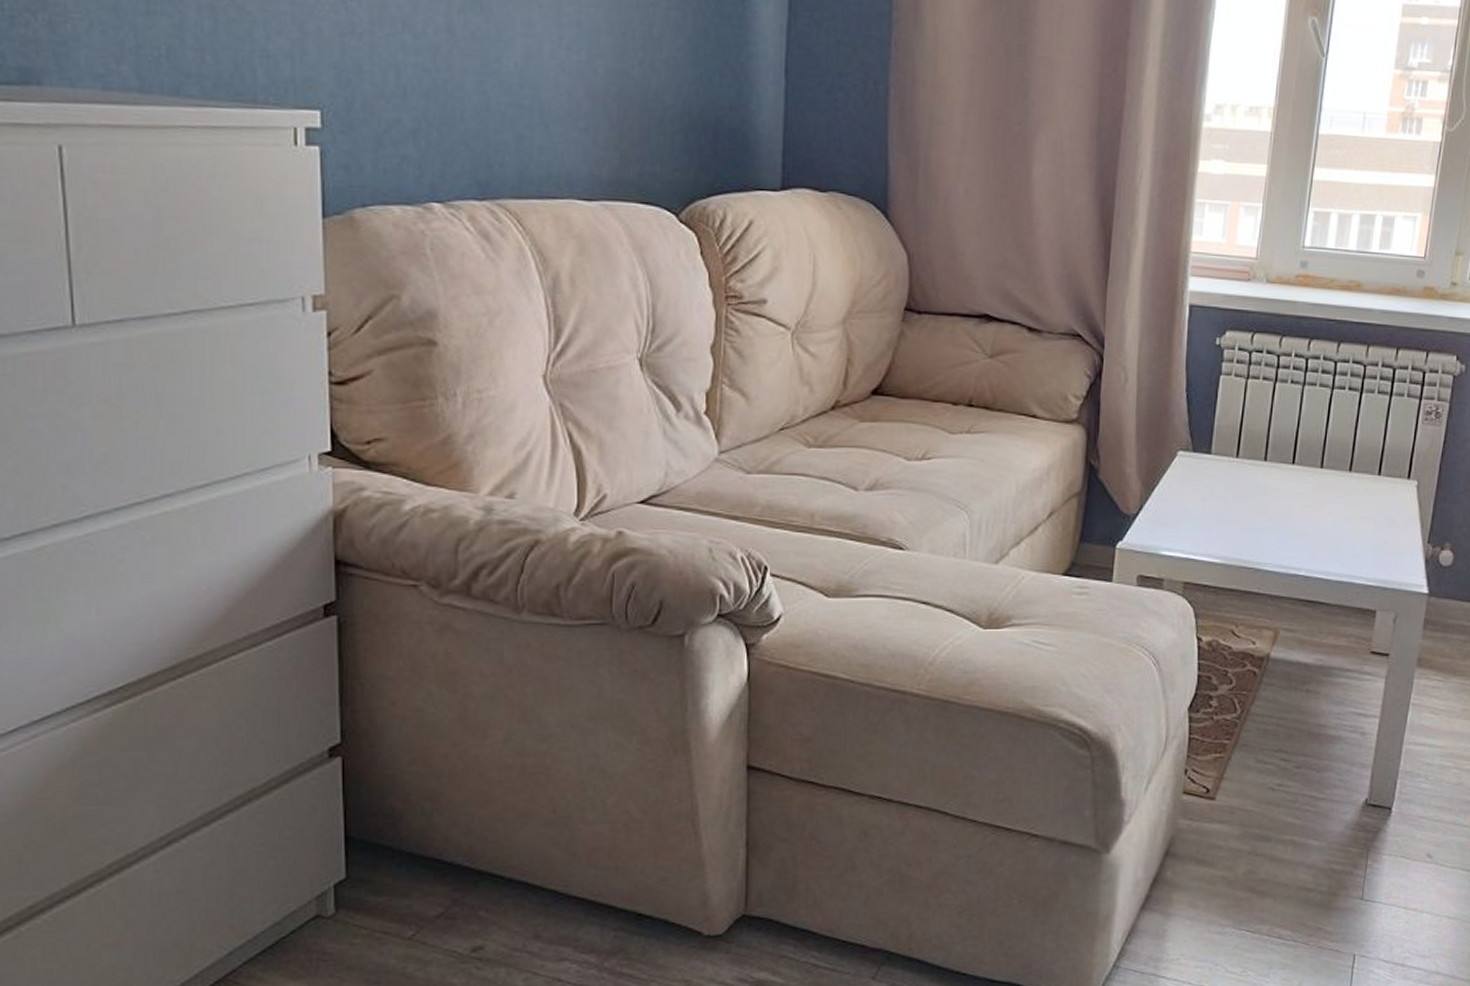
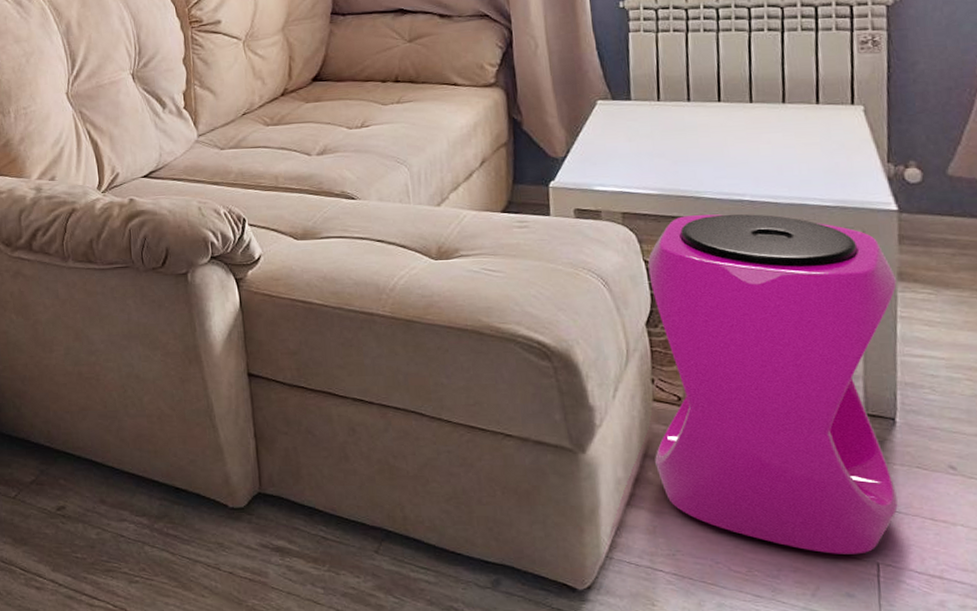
stool: none [1175,589,1415,949] -> present [647,214,898,555]

